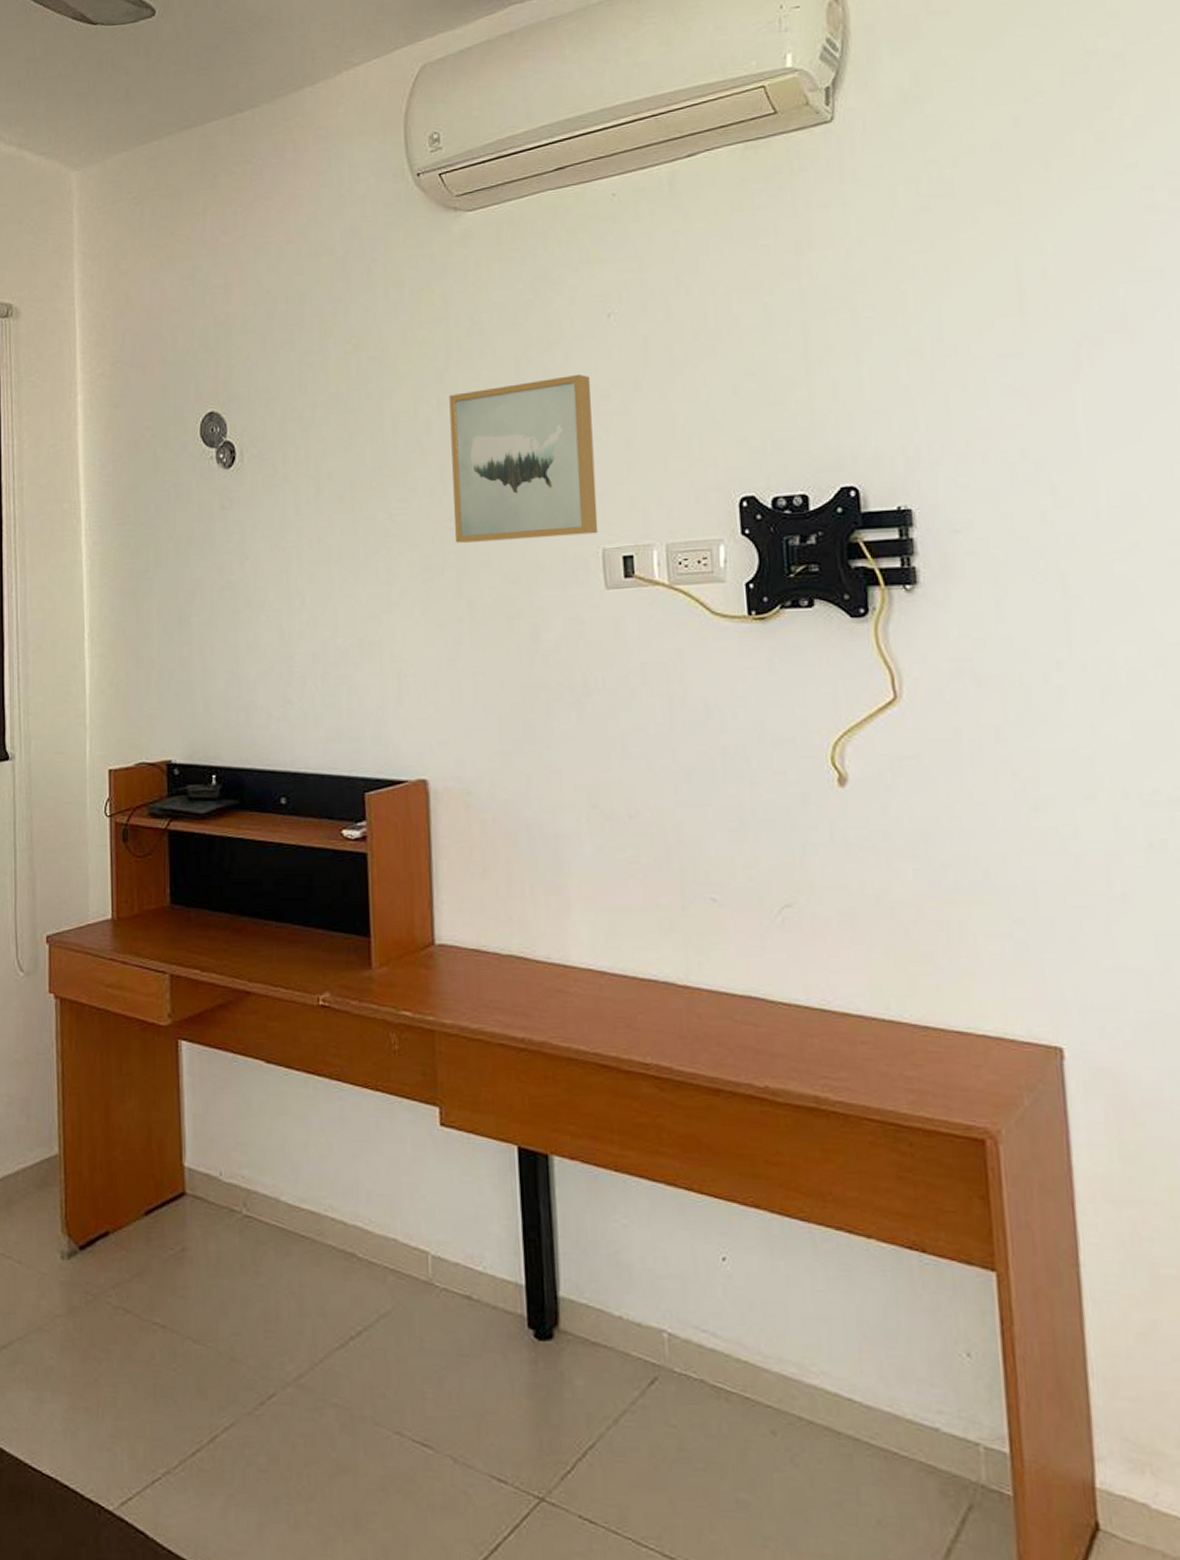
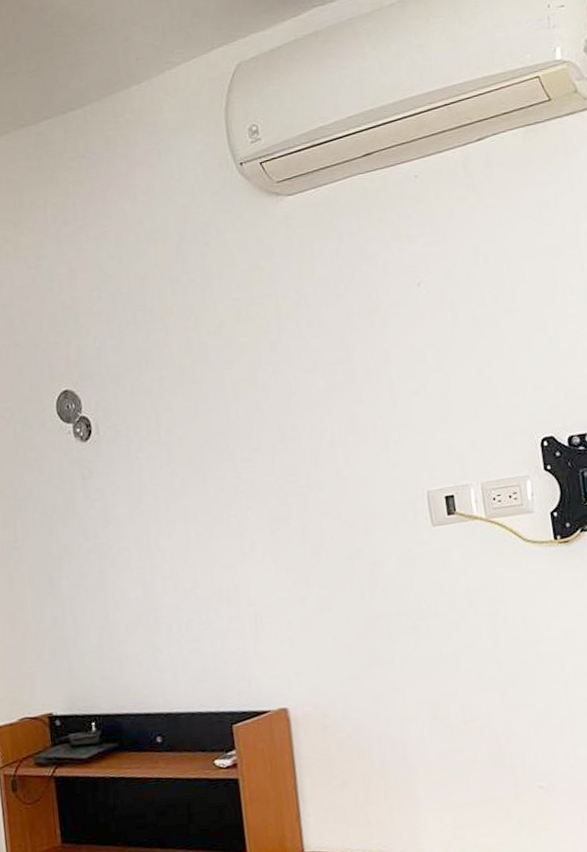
wall art: present [449,374,599,544] -> none [283,337,423,495]

